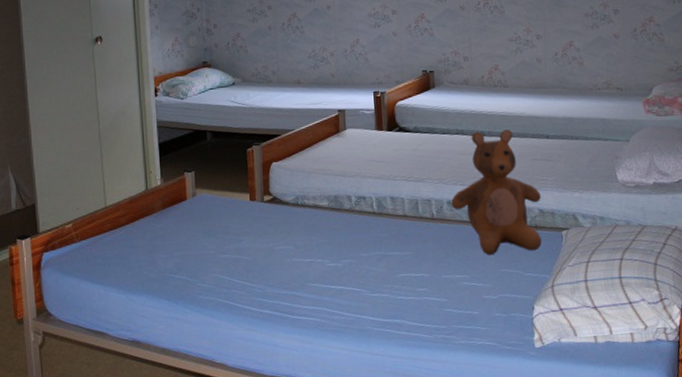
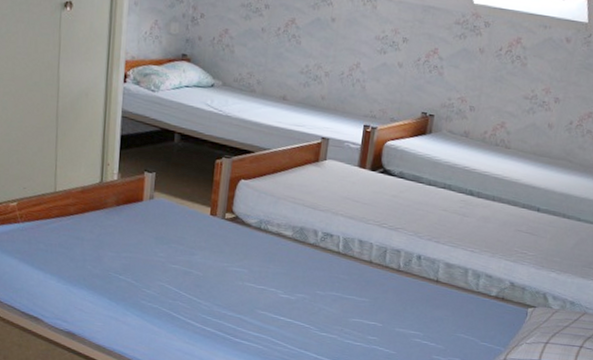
teddy bear: present [450,129,542,255] -> none [420,190,516,322]

